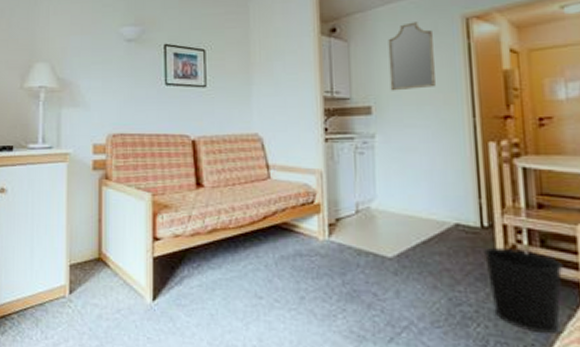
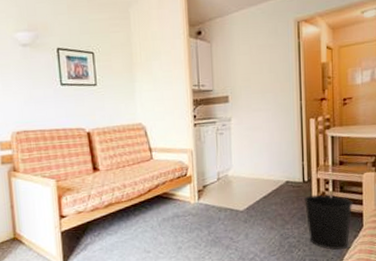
home mirror: present [388,22,436,91] -> none [241,25,275,83]

